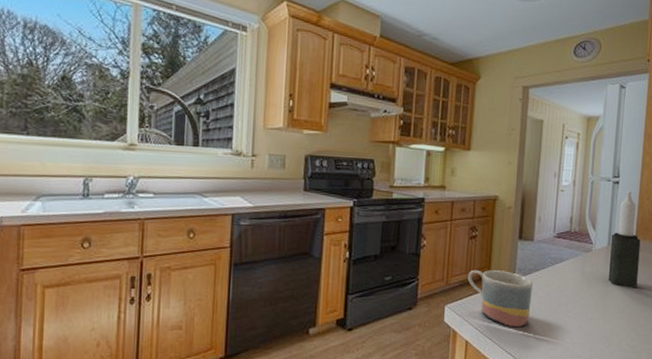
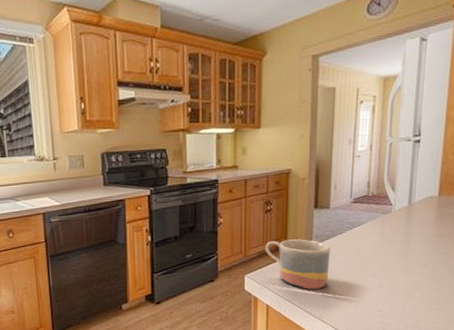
candle: present [609,191,641,288] -> none [410,149,445,244]

